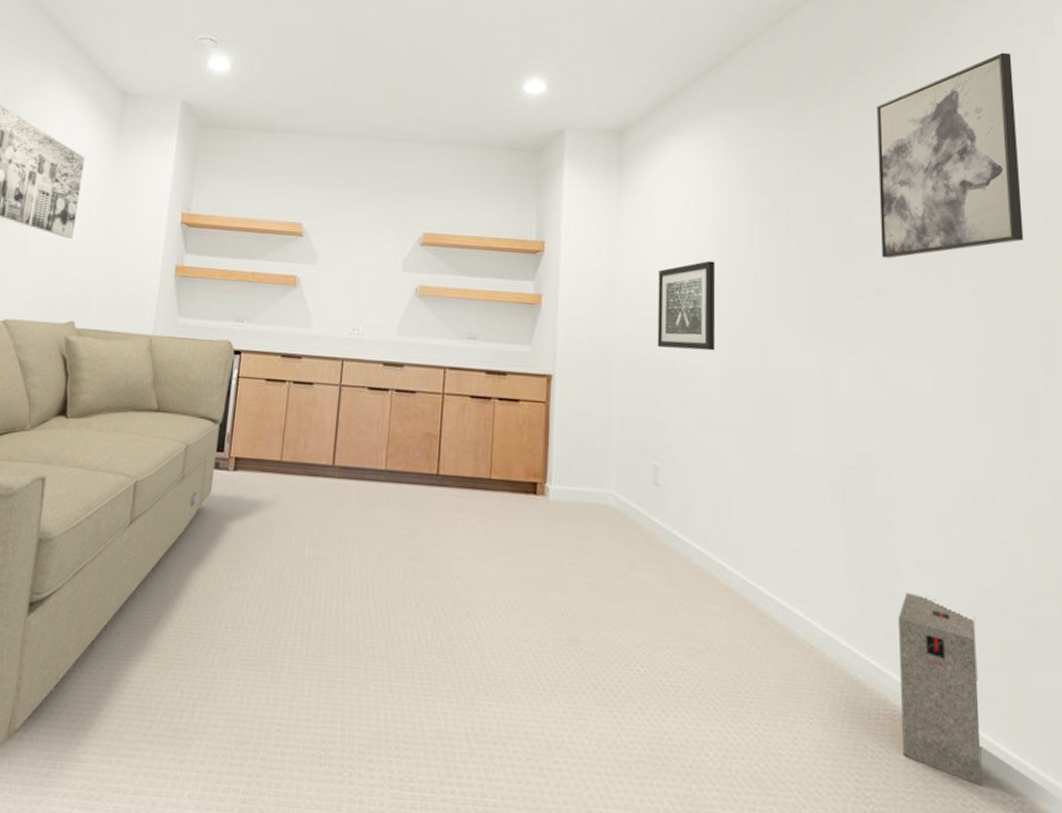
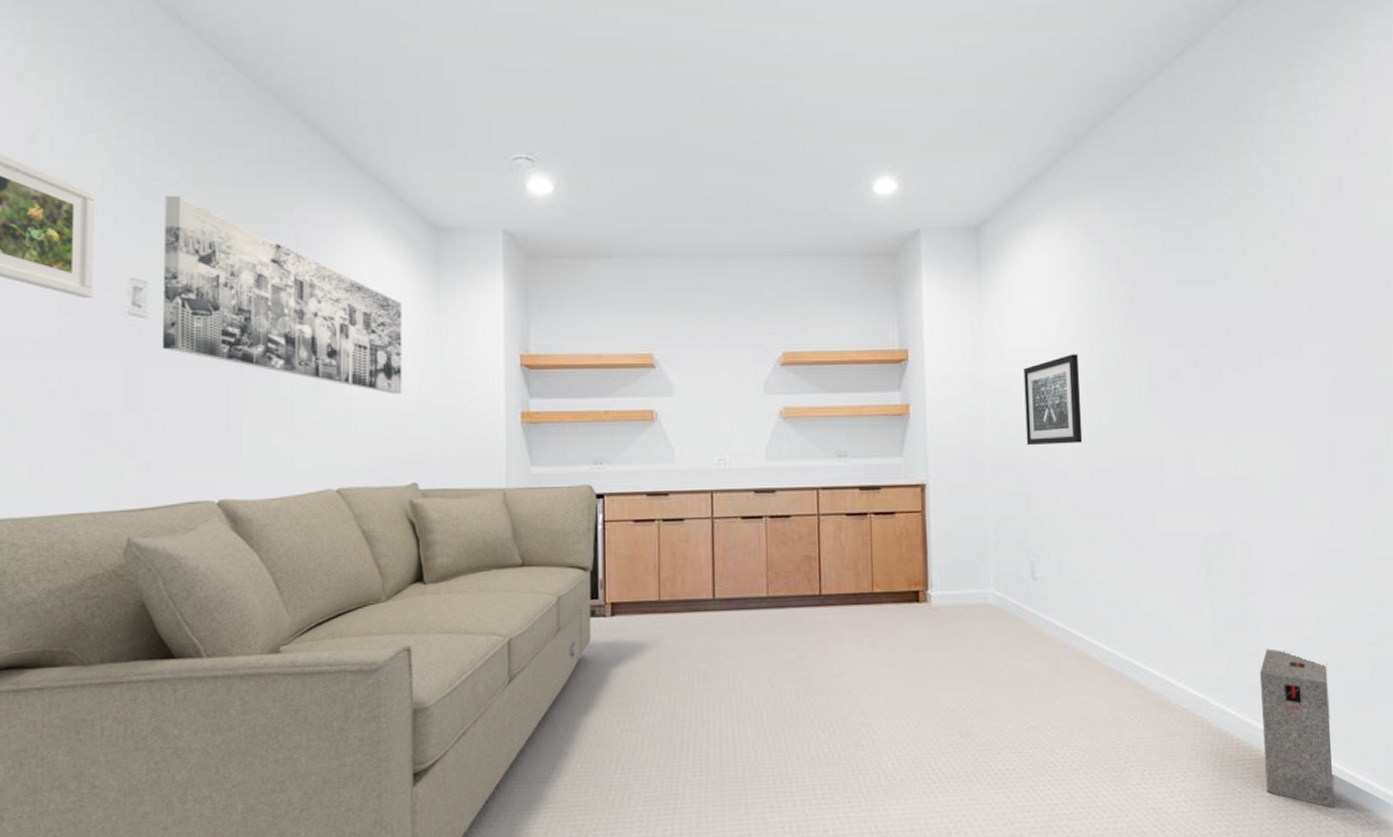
wall art: present [876,52,1024,259] -> none [1227,116,1367,335]

